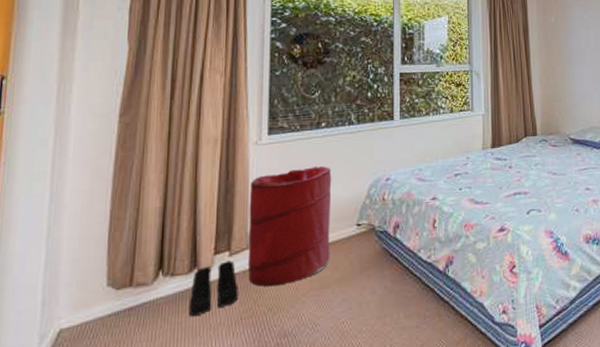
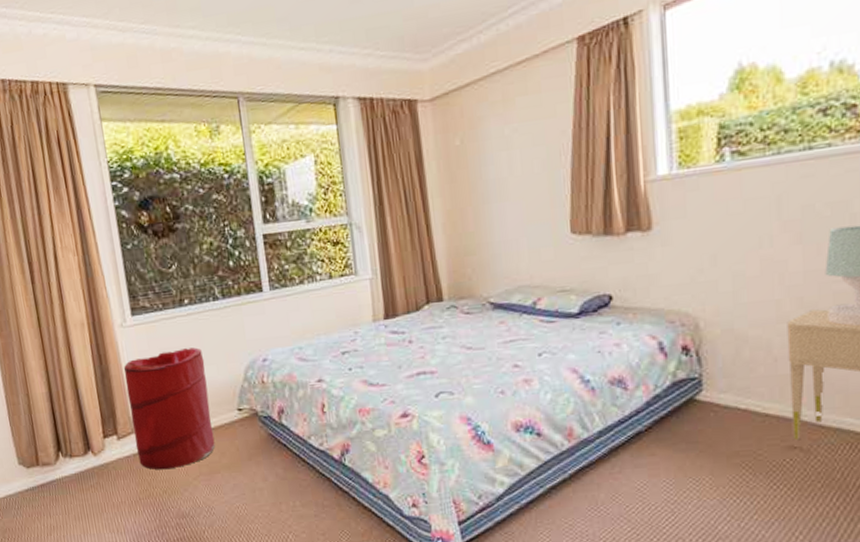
boots: present [188,260,238,317] -> none [89,444,133,495]

